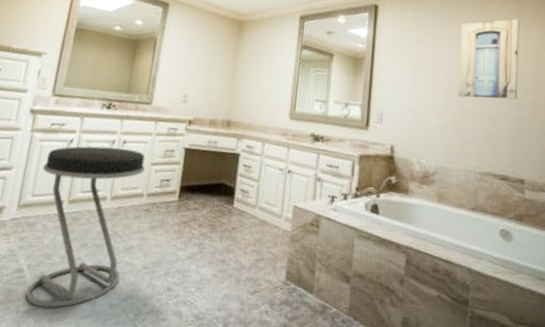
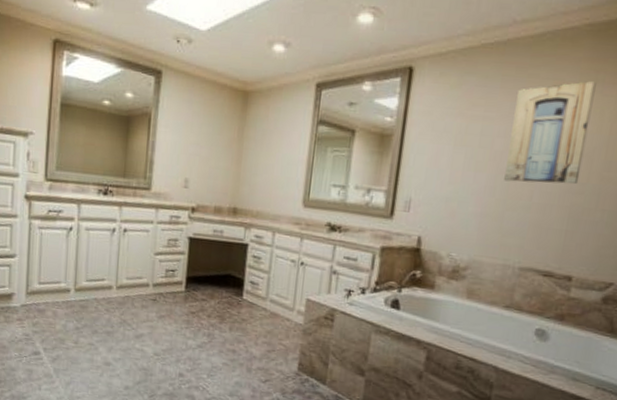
stool: present [25,146,145,309] -> none [45,234,149,388]

